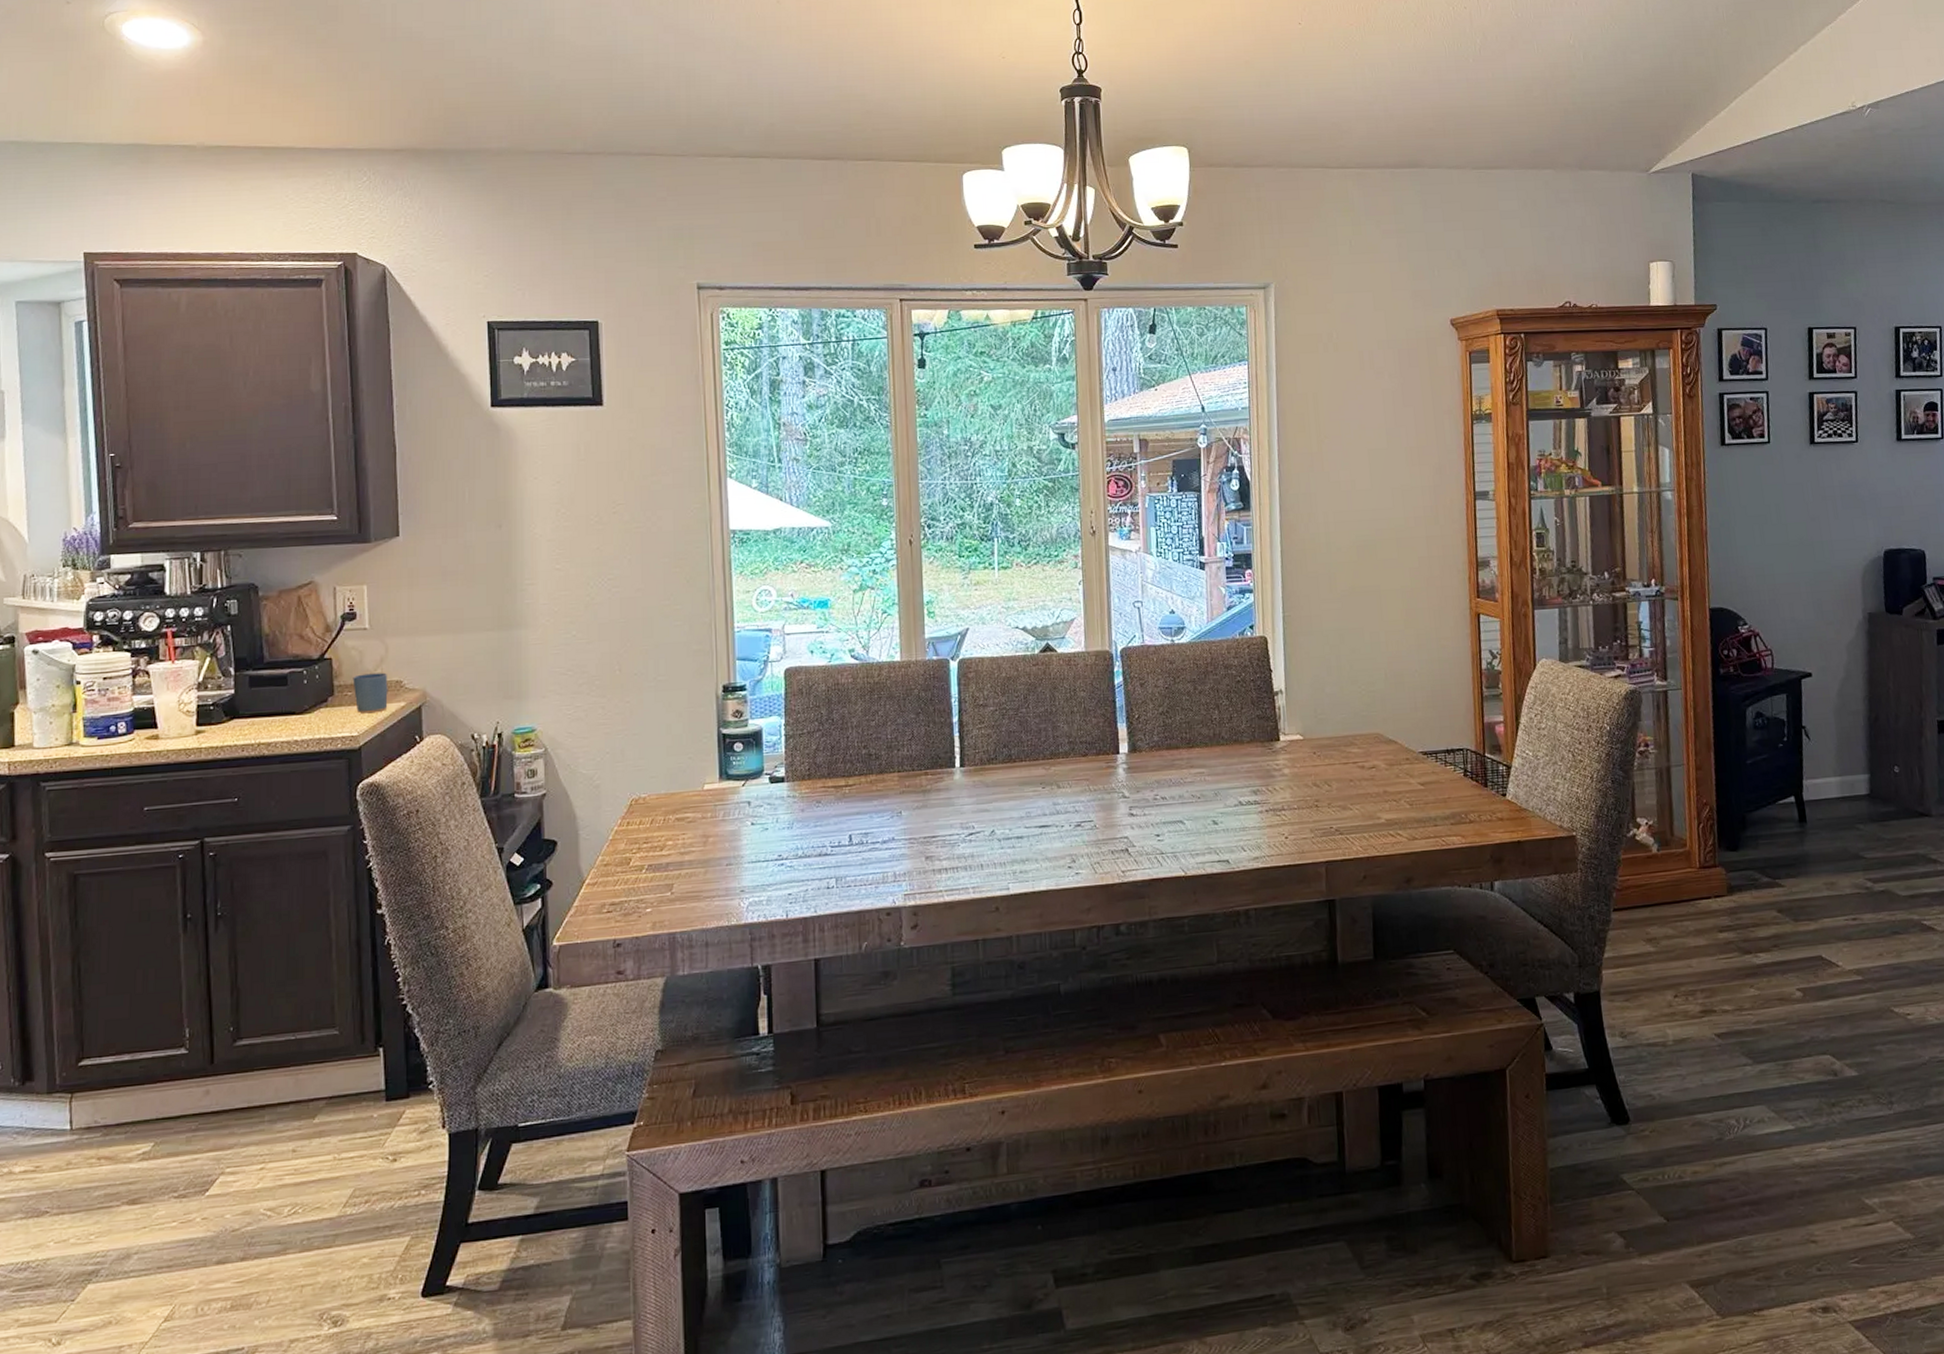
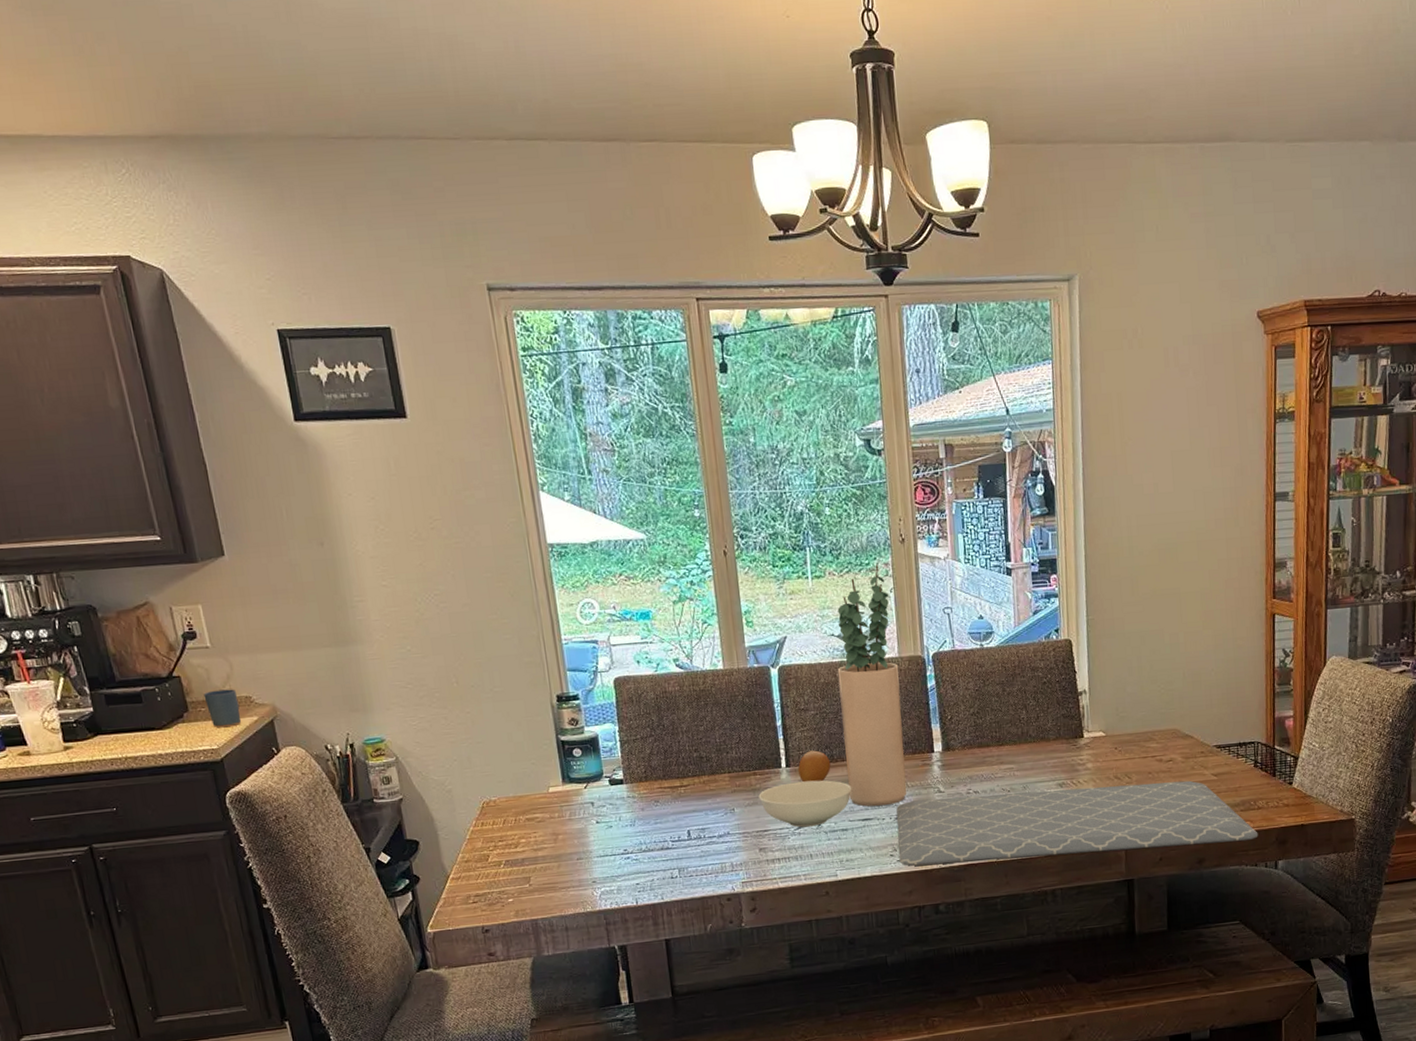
bowl: none [928,781,1030,834] -> present [758,780,852,828]
fruit: none [973,749,1008,784] -> present [798,750,831,783]
vase: none [1020,556,1089,813] -> present [837,564,907,807]
placemat: none [1077,789,1471,880] -> present [896,780,1258,866]

